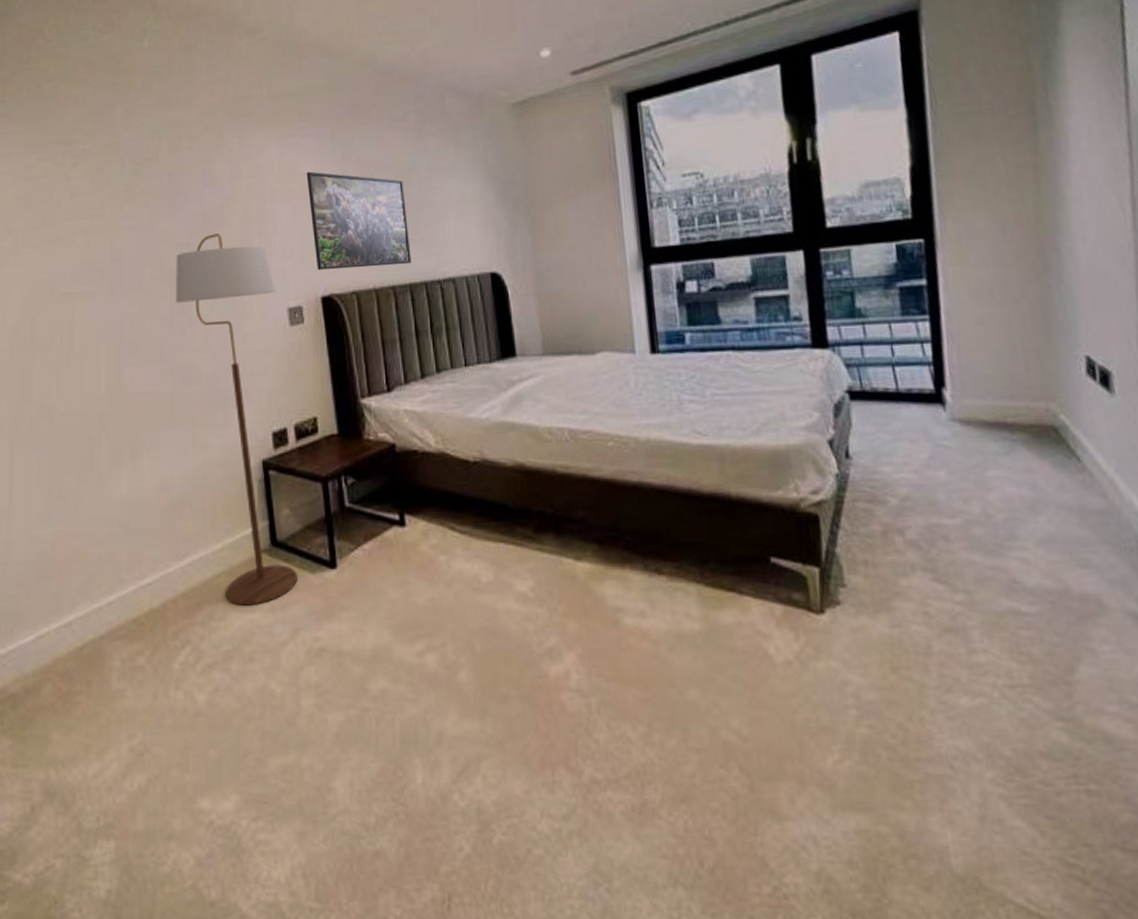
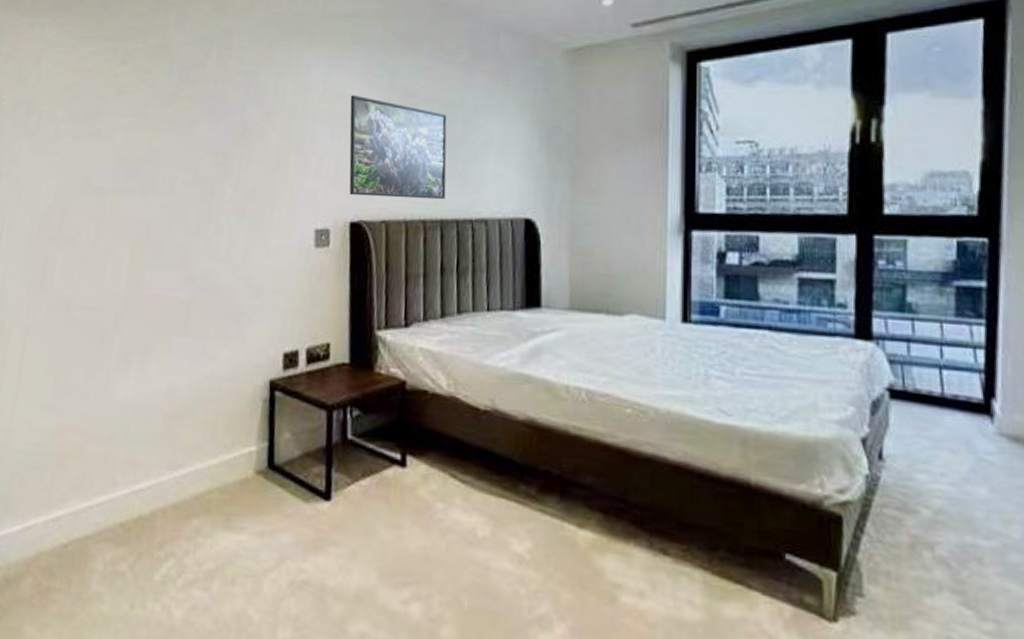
floor lamp: present [176,233,297,606] -> none [205,146,305,527]

